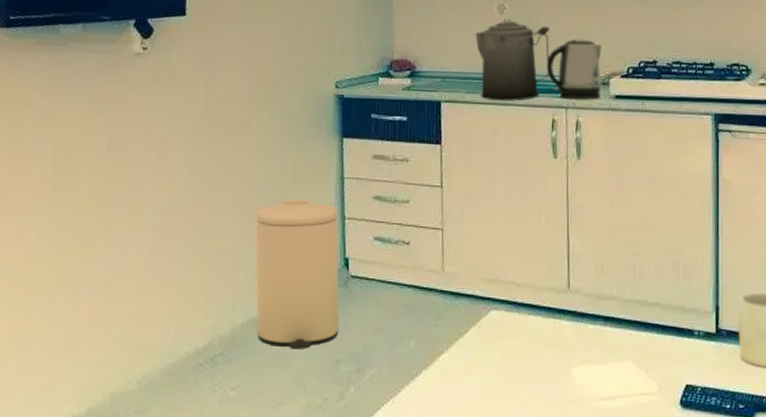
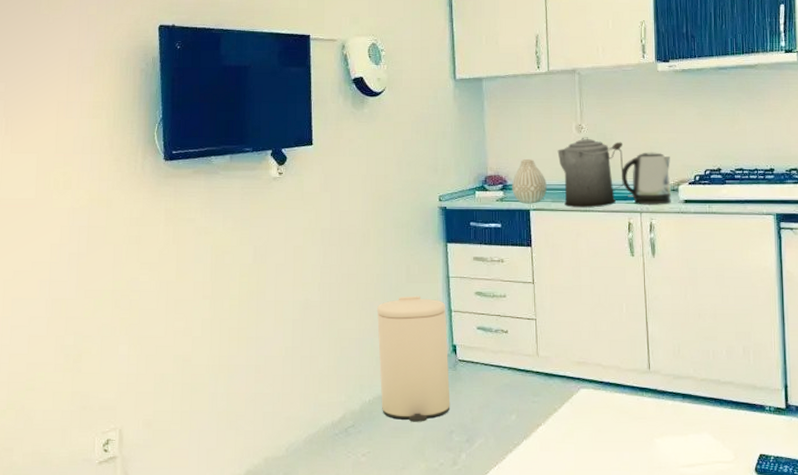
vase: none [421,41,463,95] -> present [512,158,548,204]

